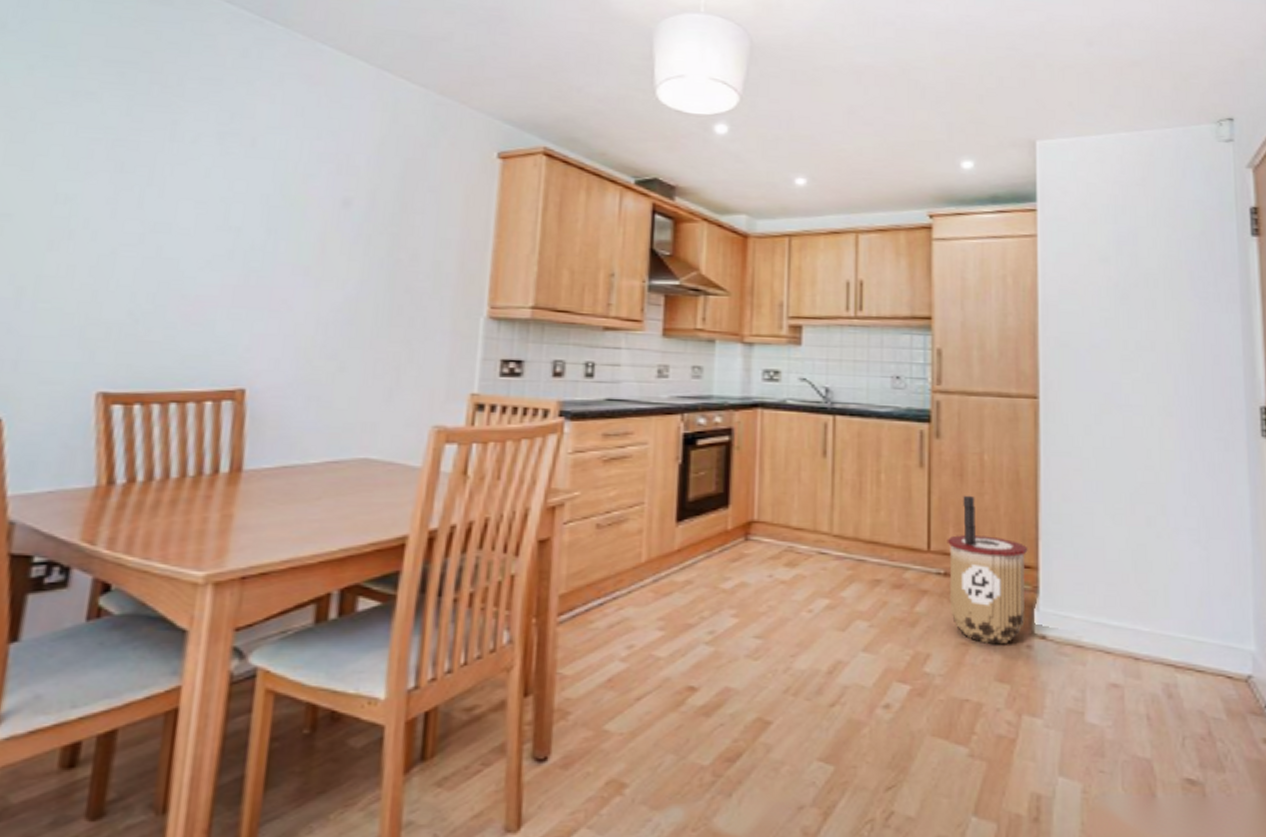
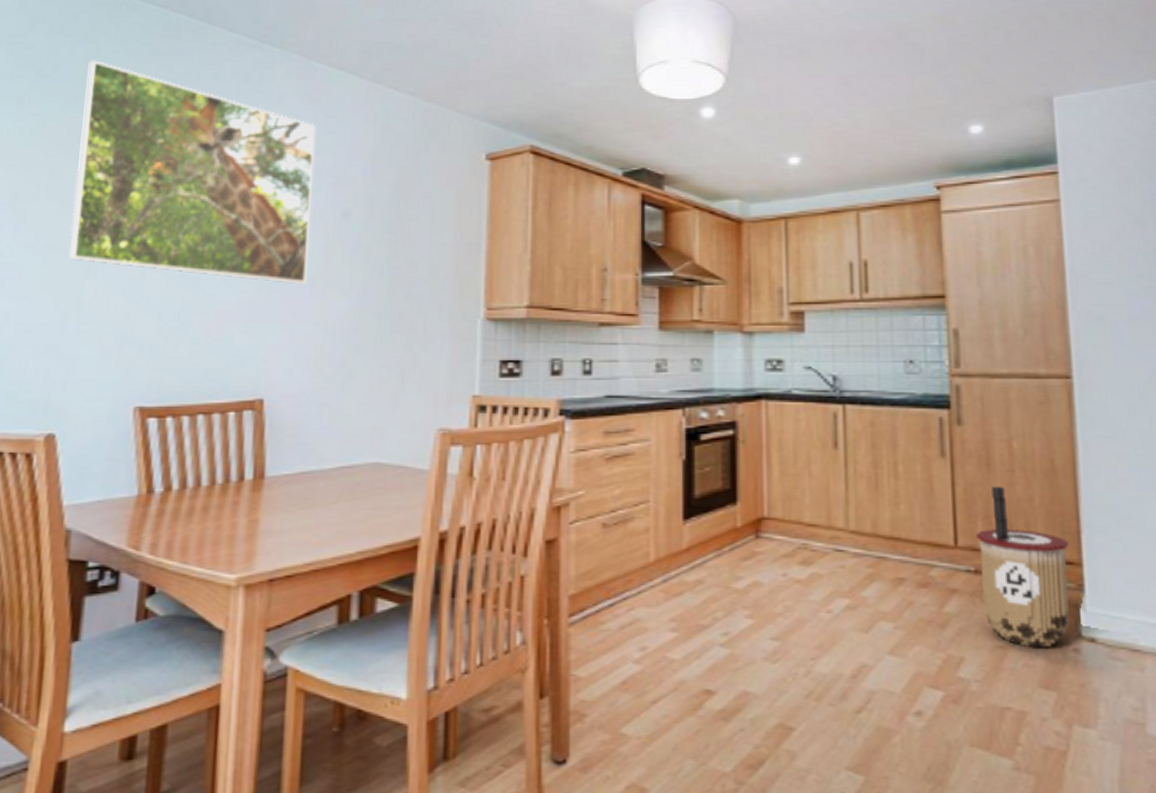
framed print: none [28,18,318,273] -> present [69,60,316,285]

